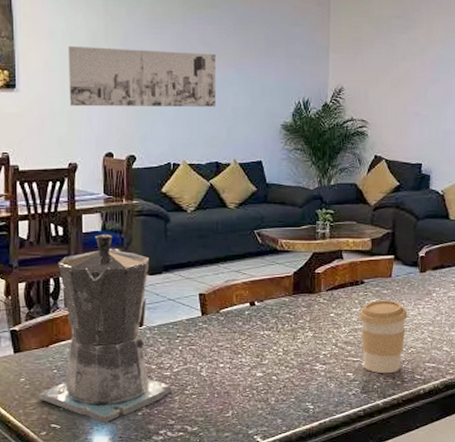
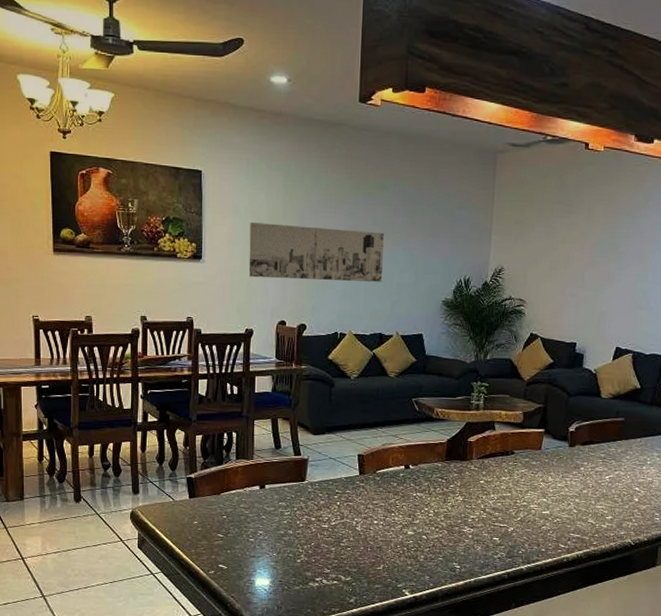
coffee maker: present [38,234,172,424] -> none [208,394,329,568]
coffee cup: present [359,300,408,374] -> none [508,470,555,541]

